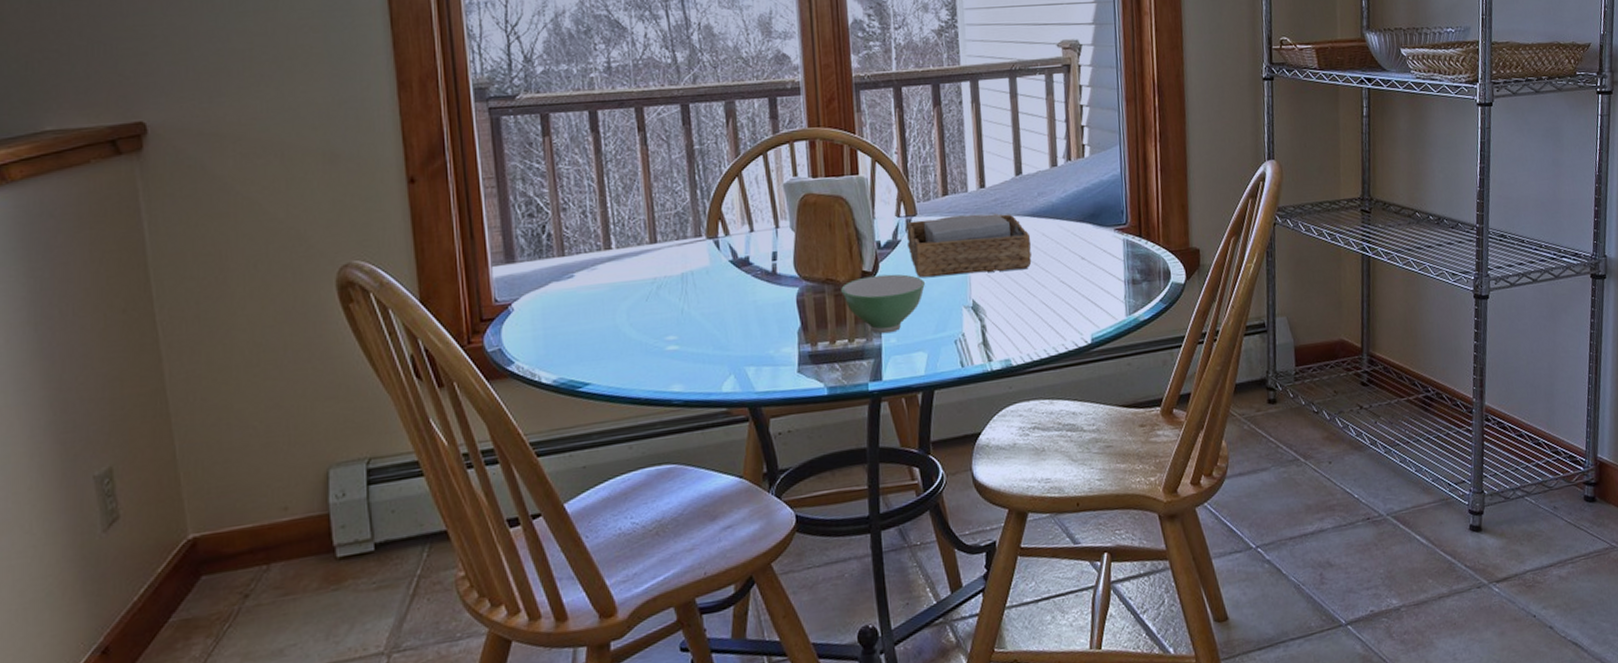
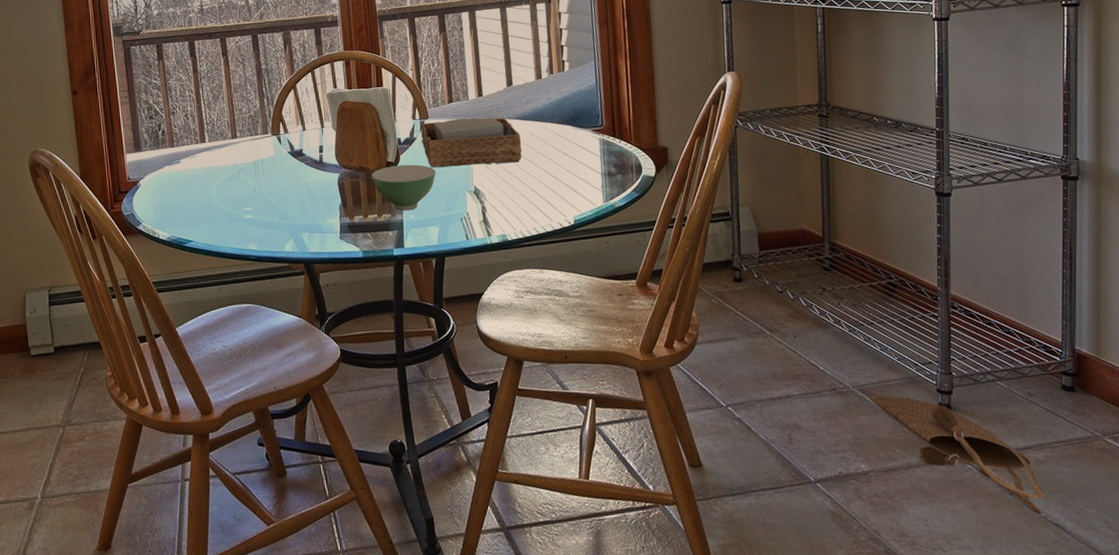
tote bag: none [1403,520,1566,635] -> present [869,394,1046,515]

